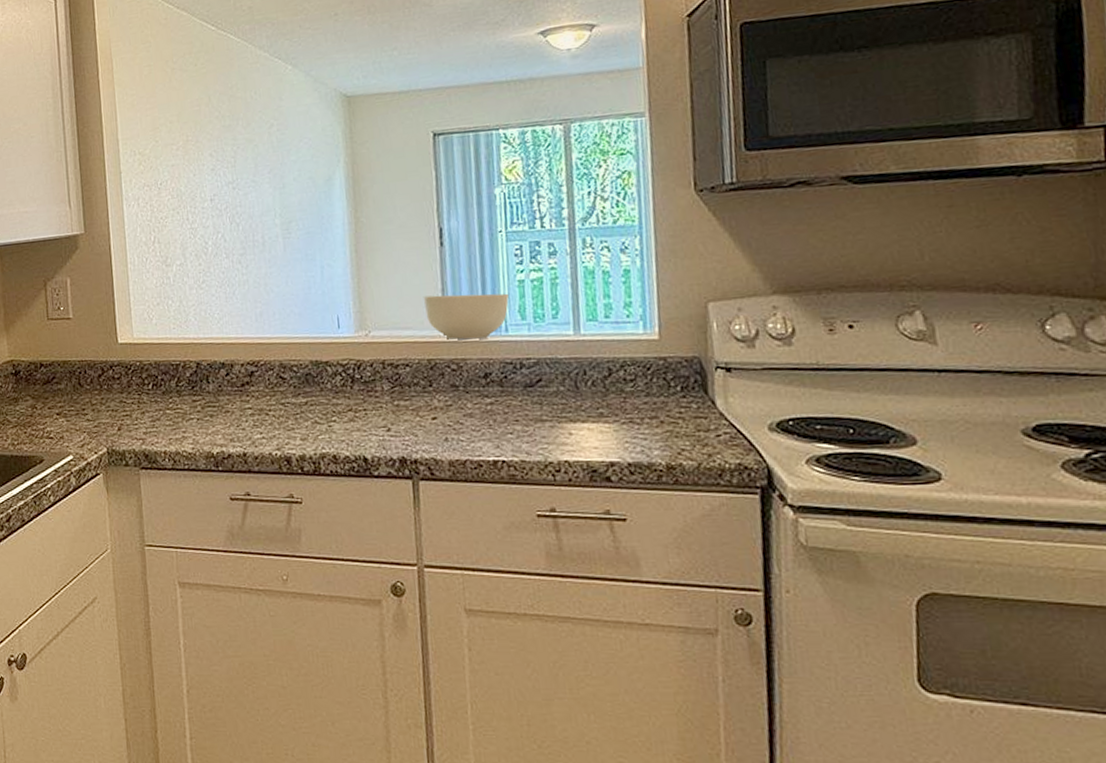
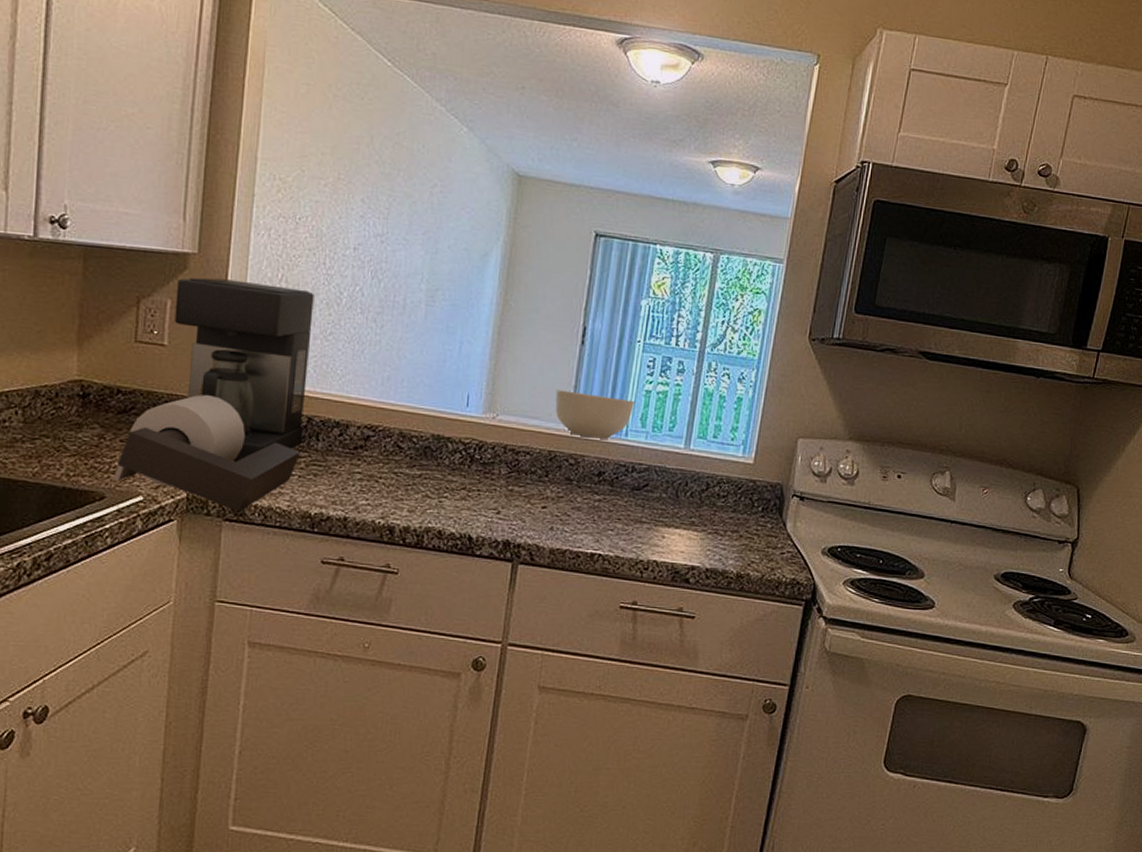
paper towel holder: none [47,356,196,460] -> present [112,394,301,513]
coffee maker: none [72,246,196,414] -> present [174,277,314,462]

